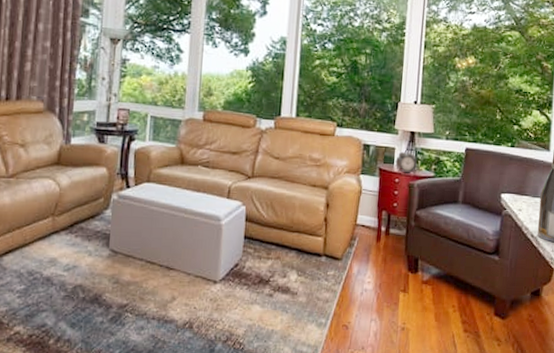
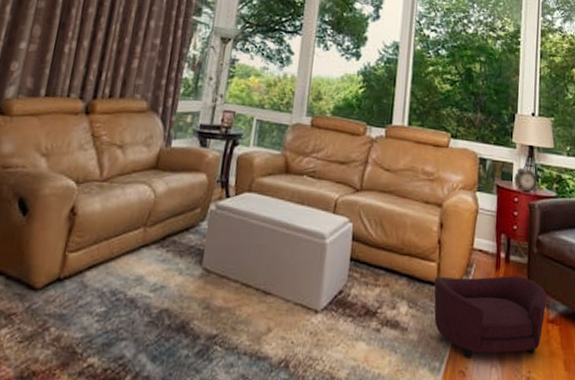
dog bed: none [320,246,422,315] -> present [434,276,547,358]

